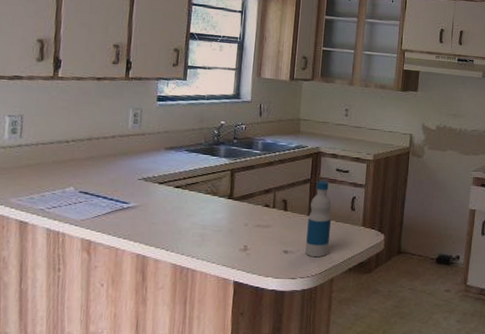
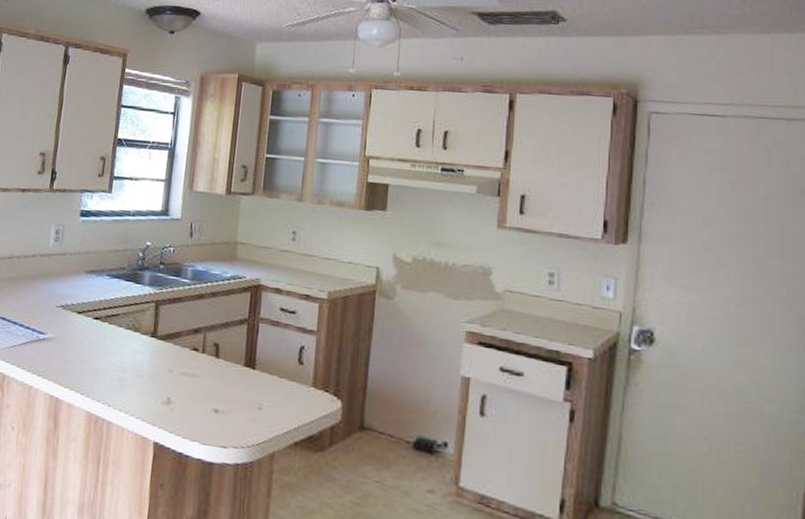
bottle: present [305,181,332,258] -> none [240,322,274,423]

